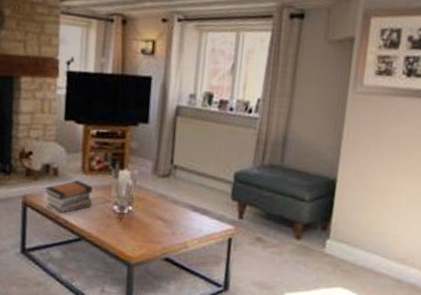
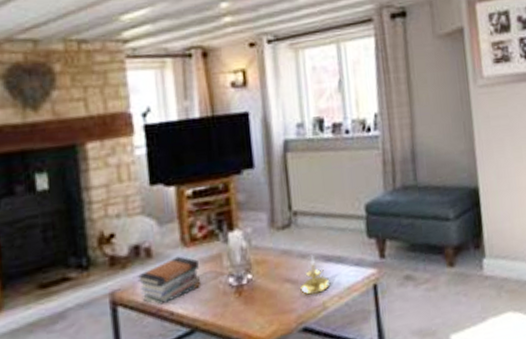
candle holder: none [169,203,193,234] -> present [300,254,329,295]

